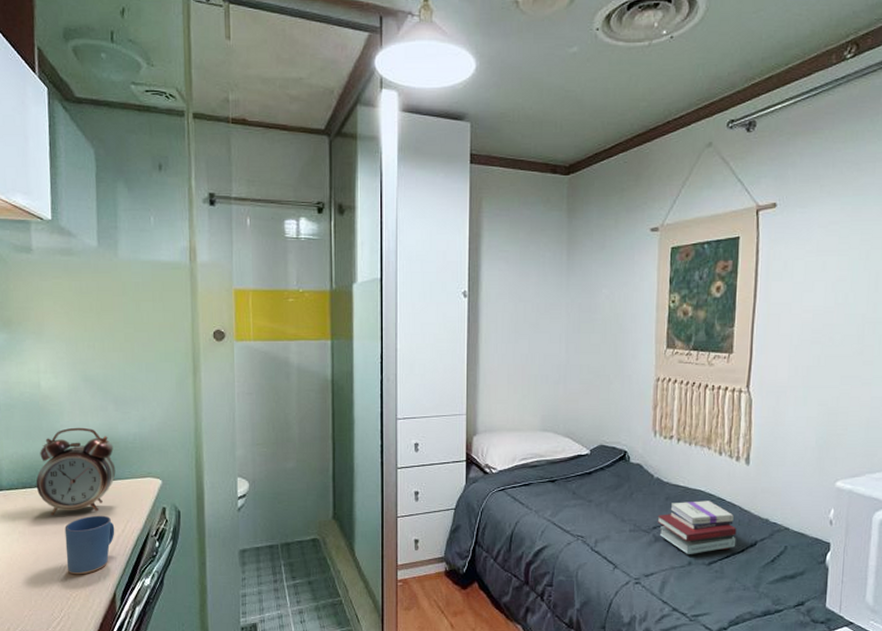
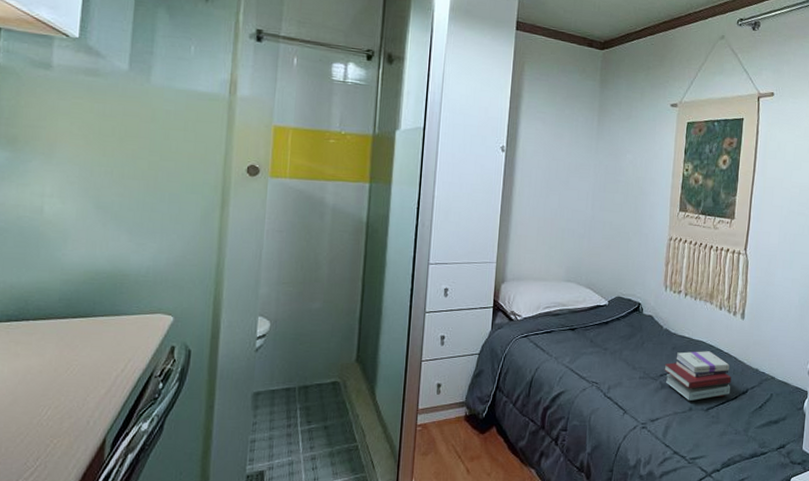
alarm clock: present [36,427,116,516] -> none [23,257,122,353]
mug: present [64,515,115,575] -> none [50,353,113,419]

